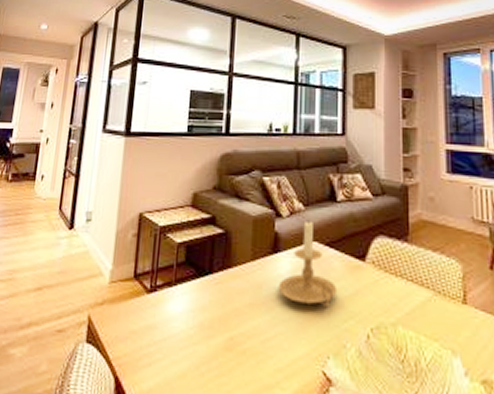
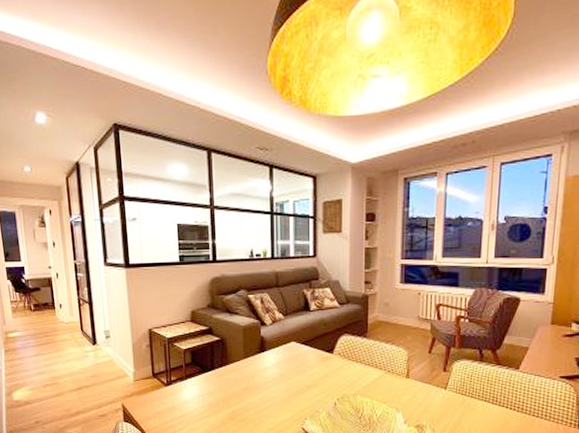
candle holder: present [278,220,338,307] -> none [266,326,312,387]

